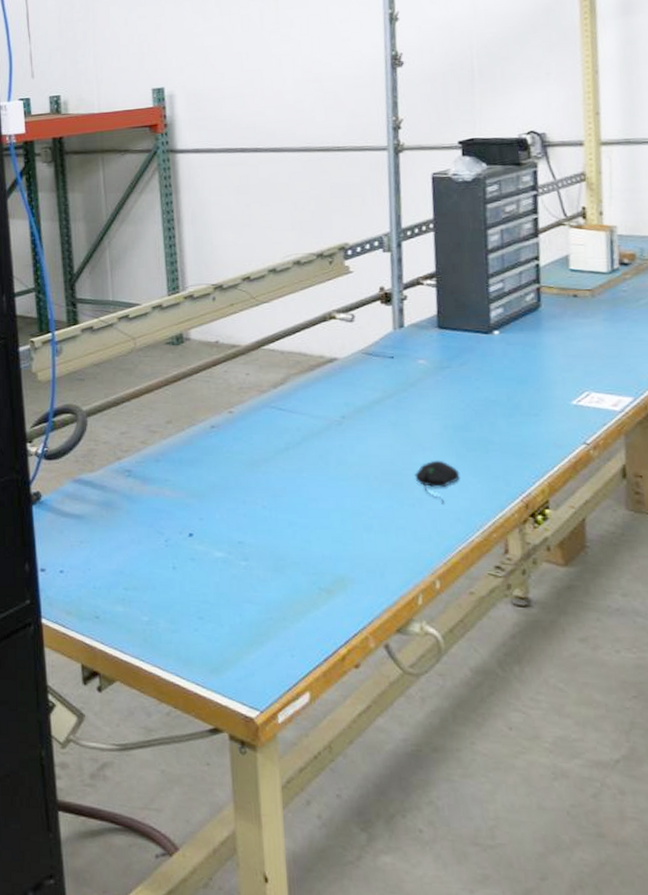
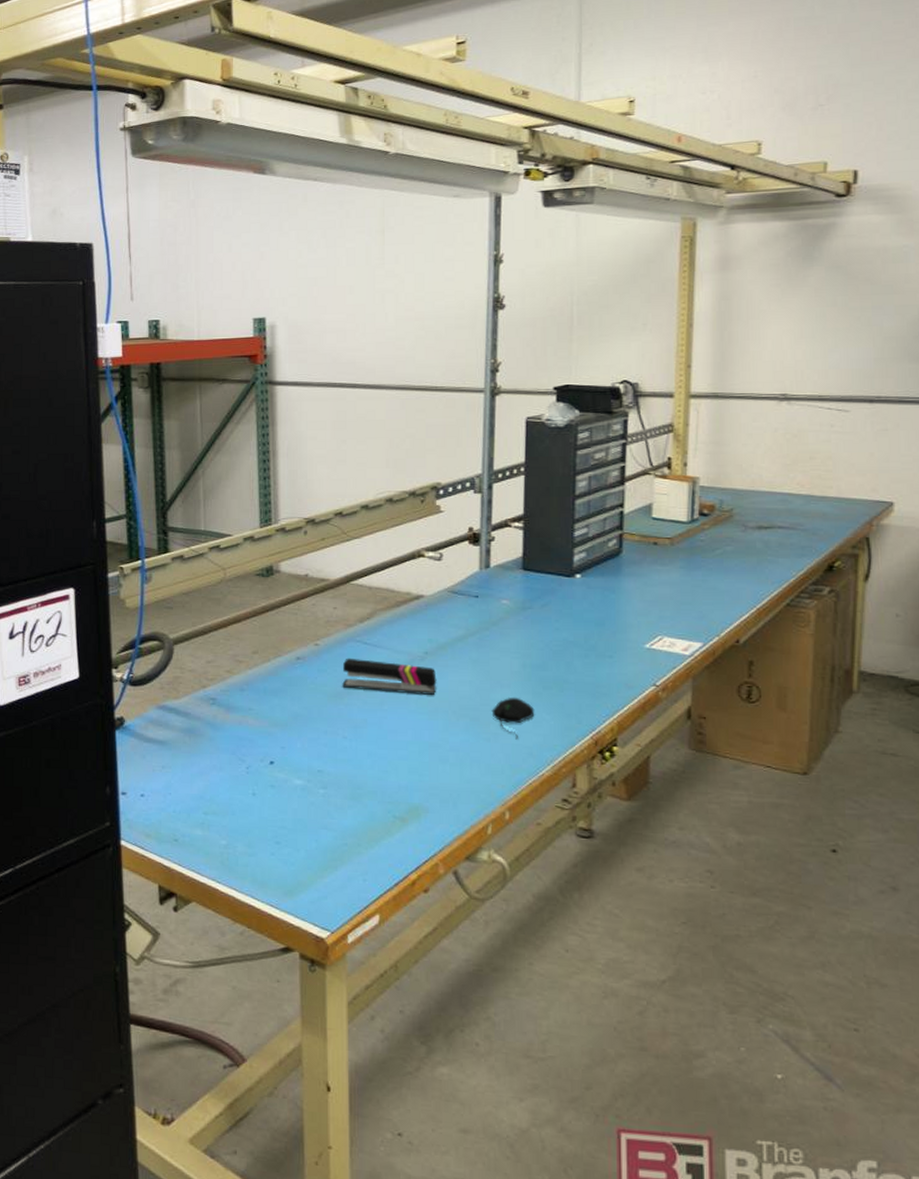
stapler: none [259,424,356,460] -> present [342,658,437,695]

